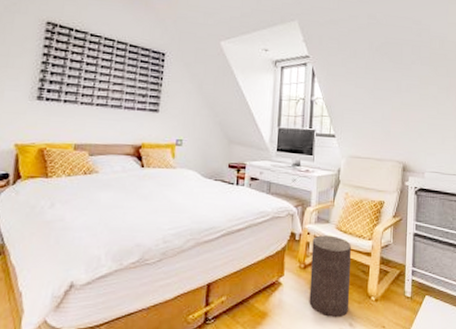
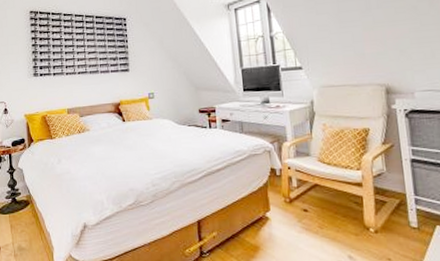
stool: present [309,235,351,318] -> none [294,168,346,251]

